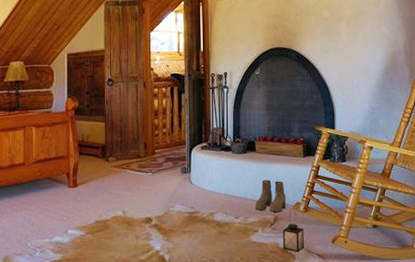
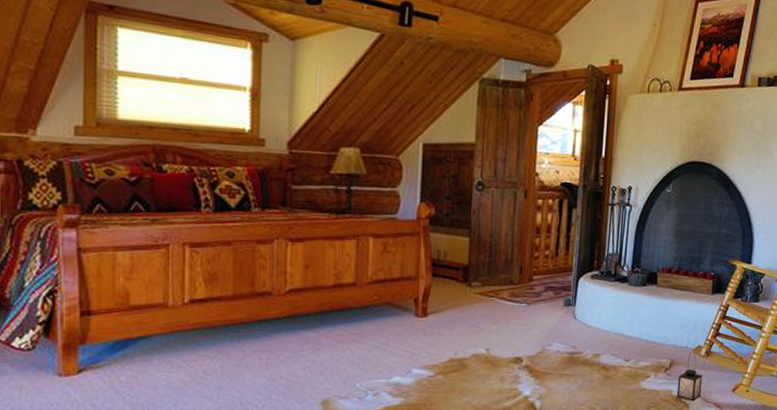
boots: present [254,180,286,212] -> none [649,318,687,356]

